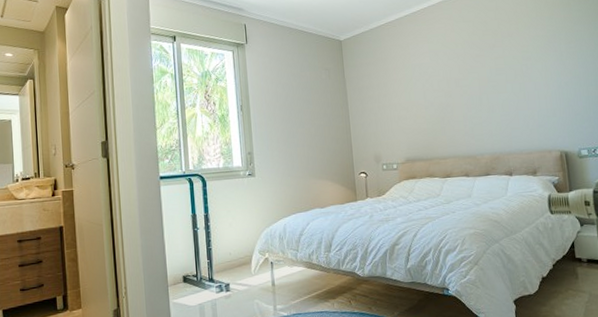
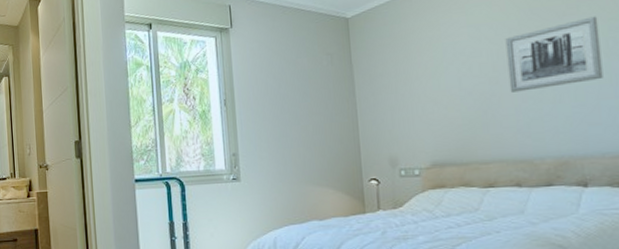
wall art: none [455,49,520,104] -> present [505,16,603,92]

